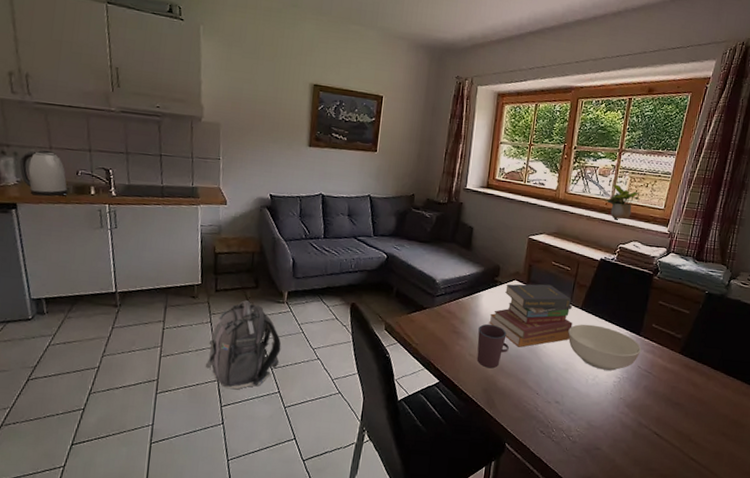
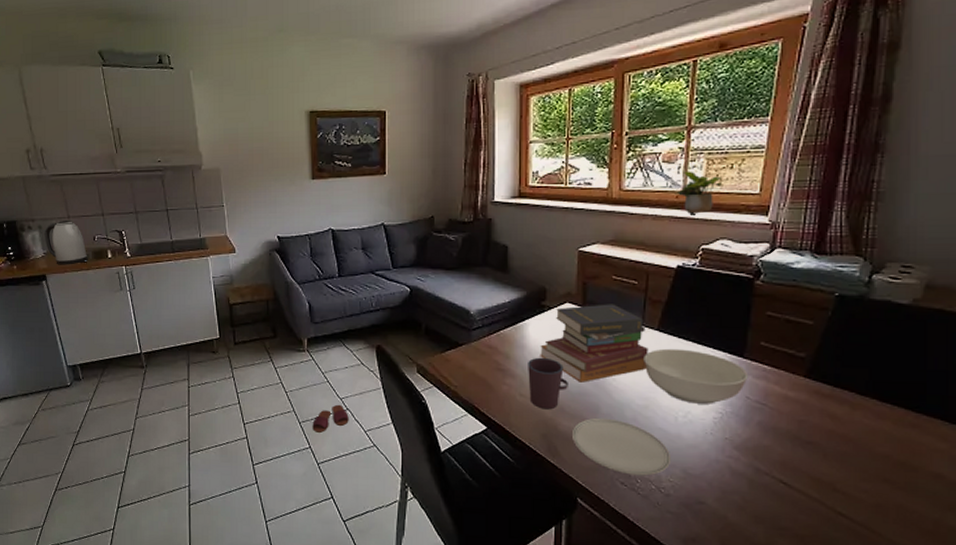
backpack: present [205,300,282,389] -> none [232,351,307,447]
slippers: none [283,353,319,379] -> present [312,404,349,433]
plate: none [507,377,581,427] -> present [573,417,672,476]

